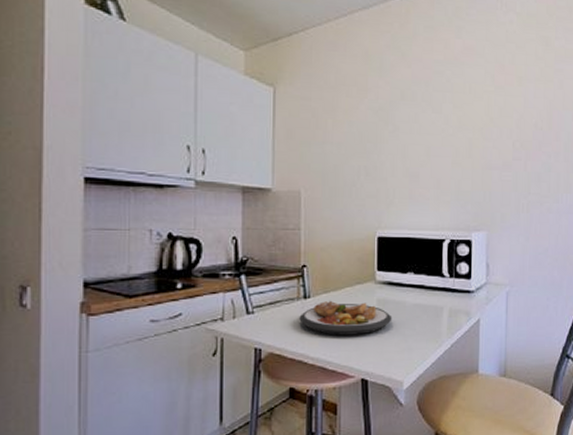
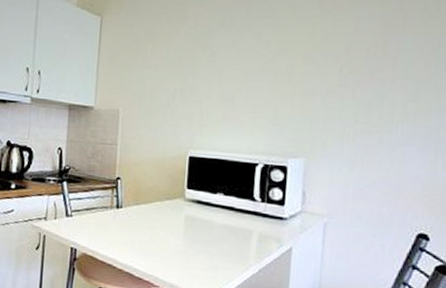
plate: present [299,300,392,336] -> none [111,212,200,248]

